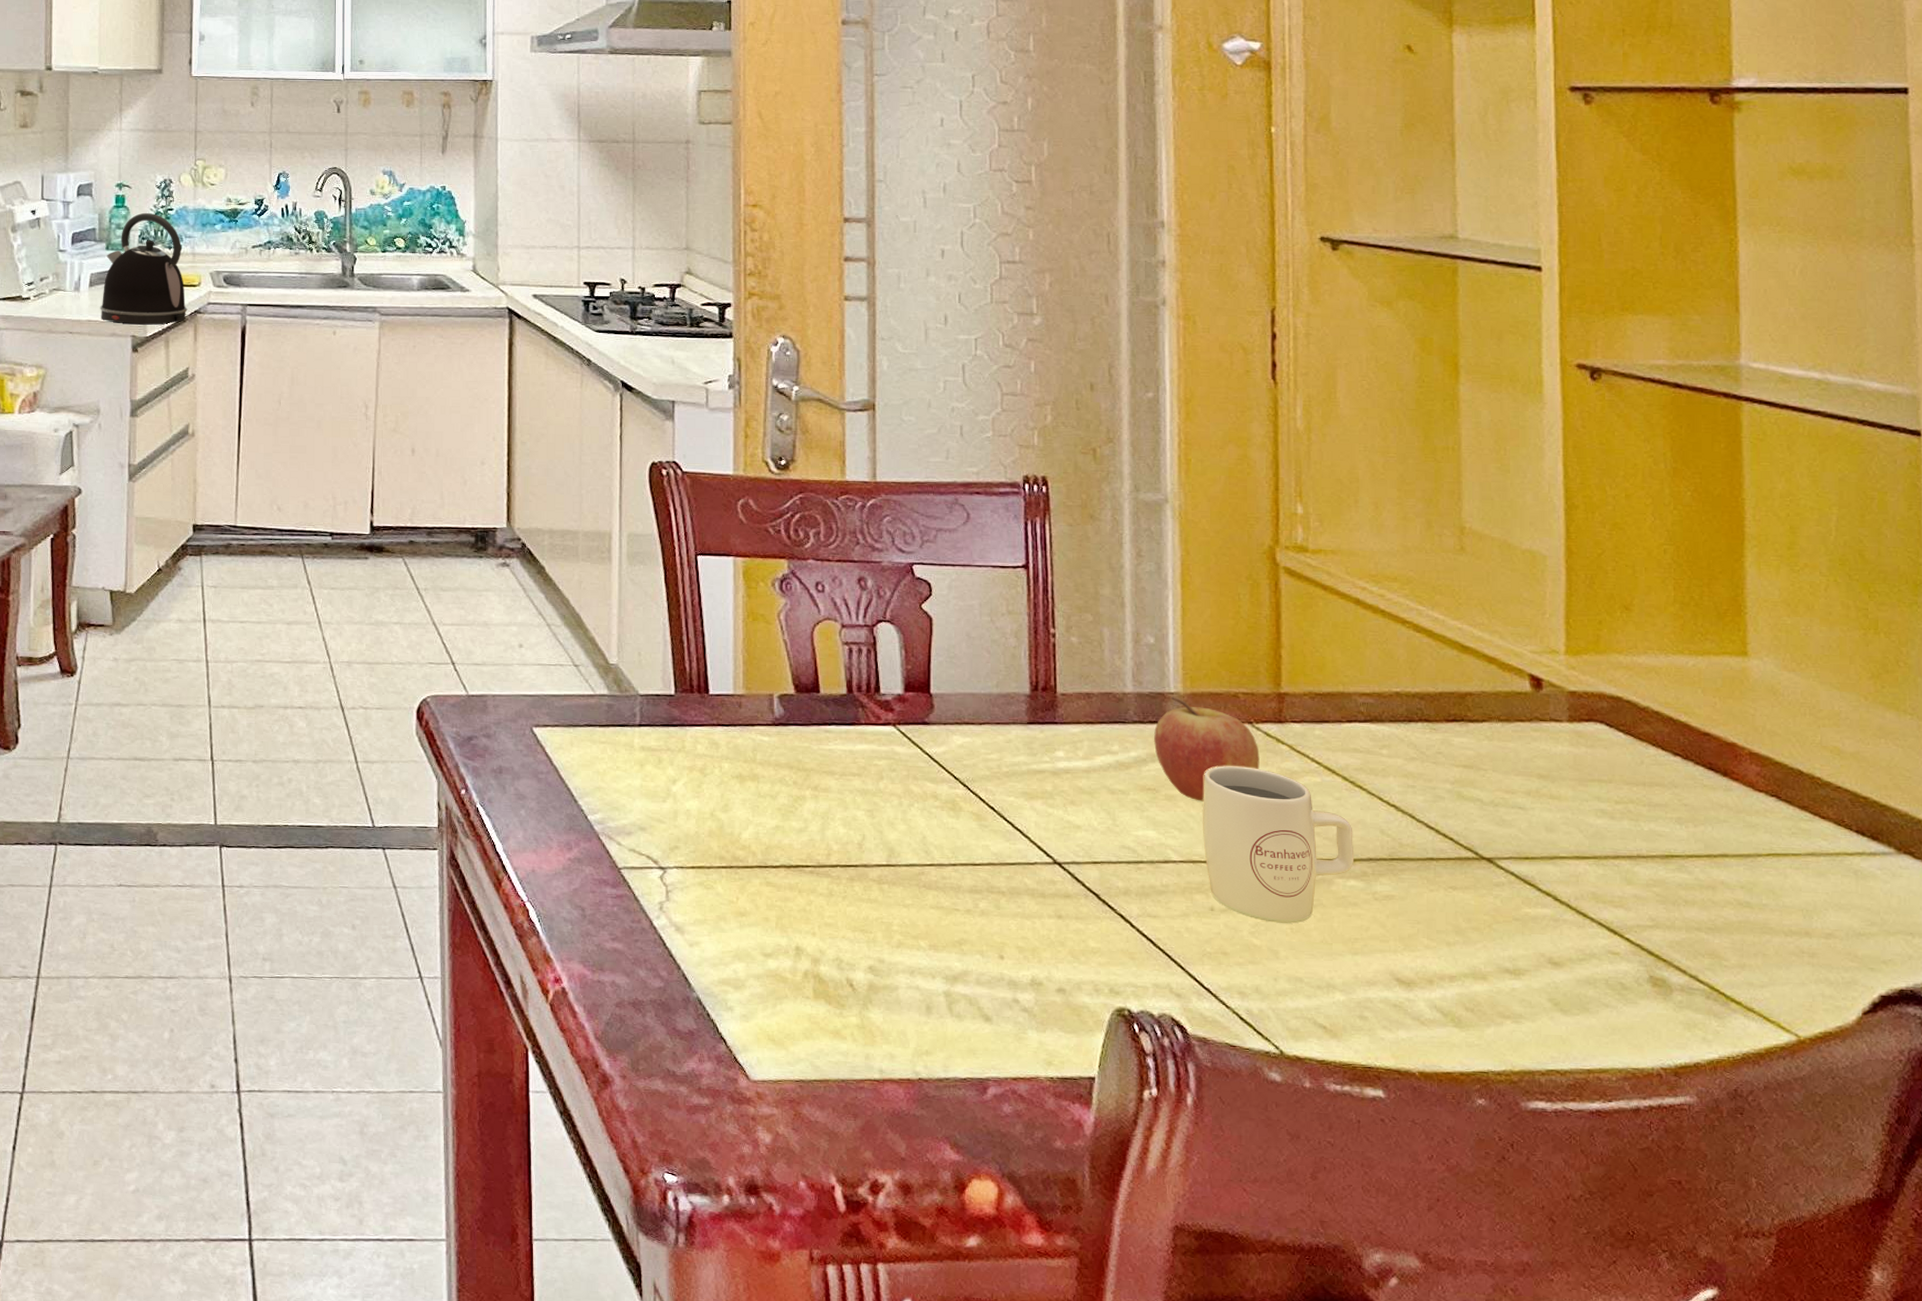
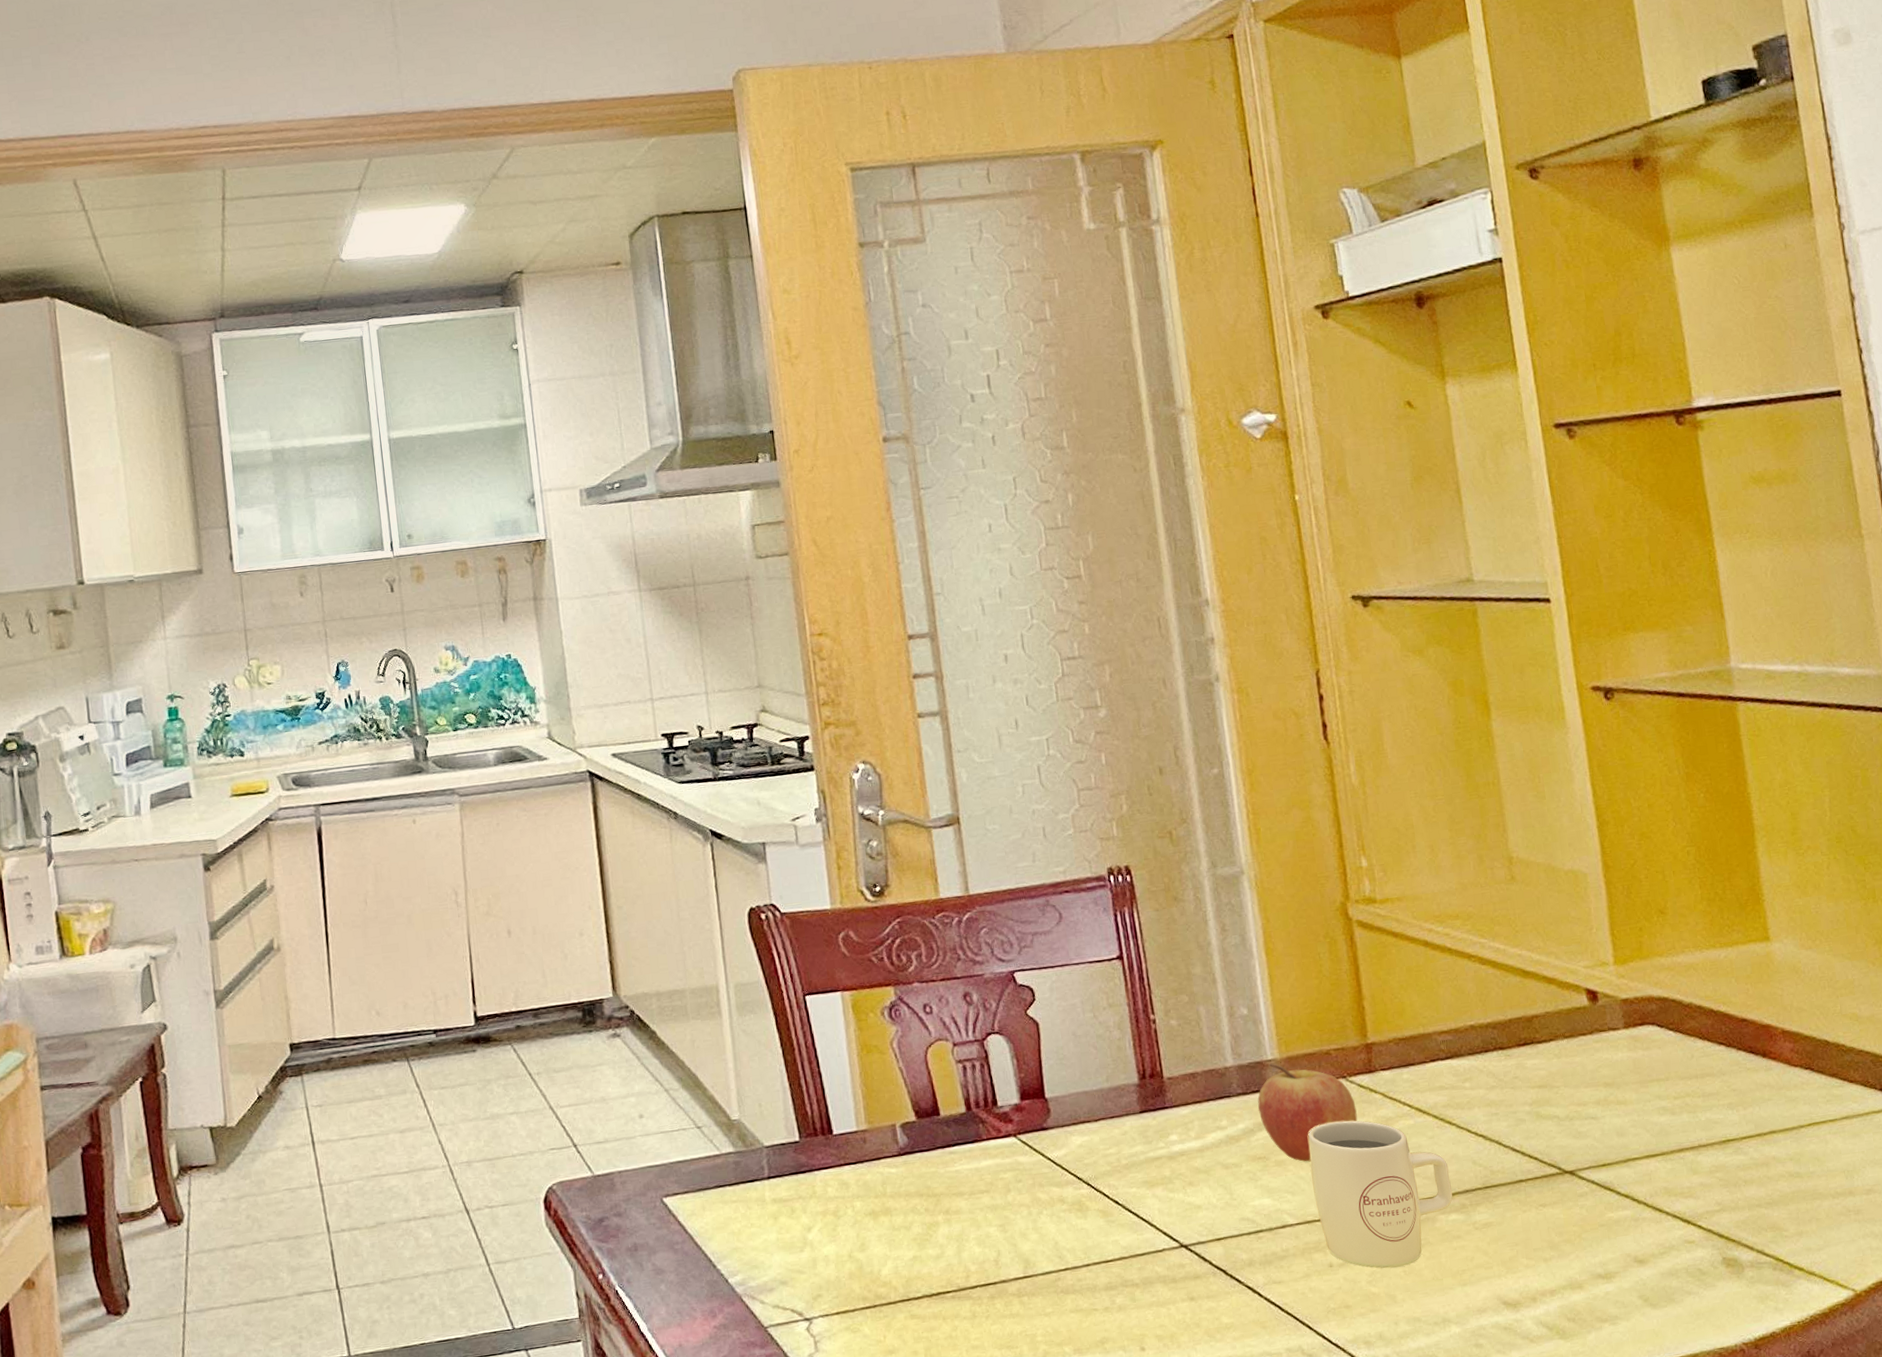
kettle: present [100,212,187,325] -> none [164,722,258,843]

